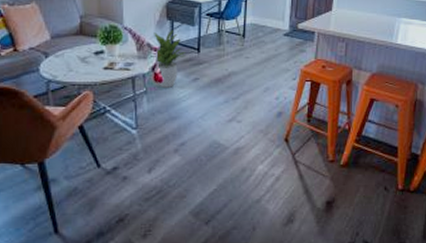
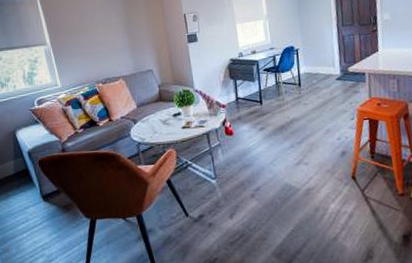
potted plant: present [154,30,185,88] -> none [220,87,250,140]

